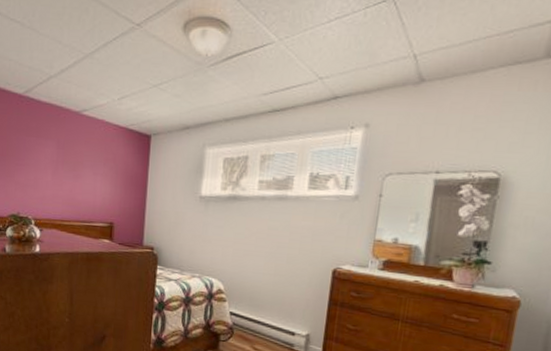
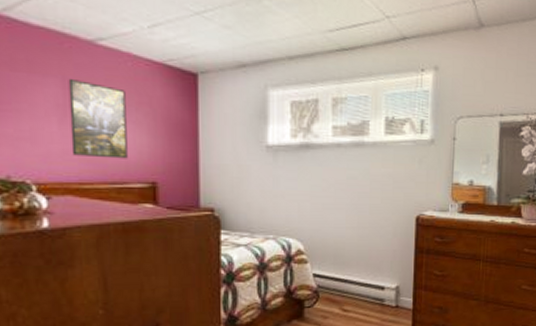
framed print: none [58,140,98,203] -> present [68,78,128,159]

